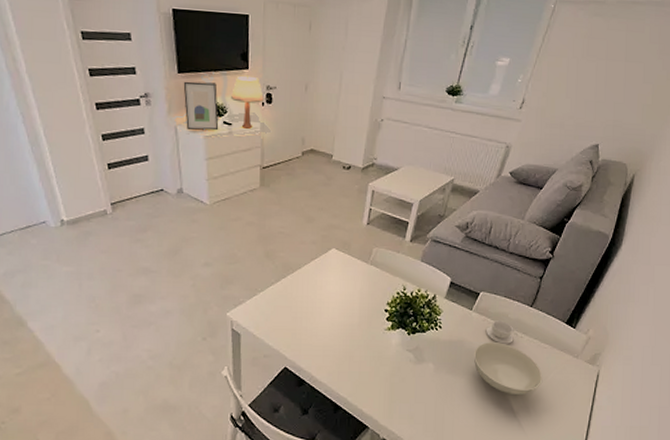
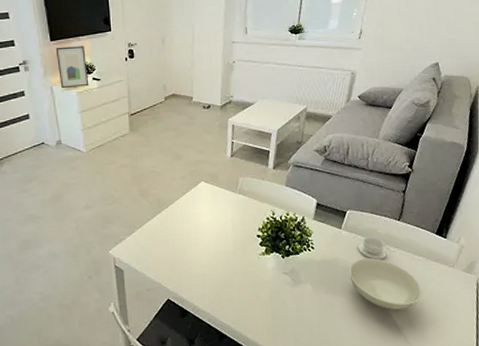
table lamp: present [231,75,264,129] -> none [98,36,127,82]

